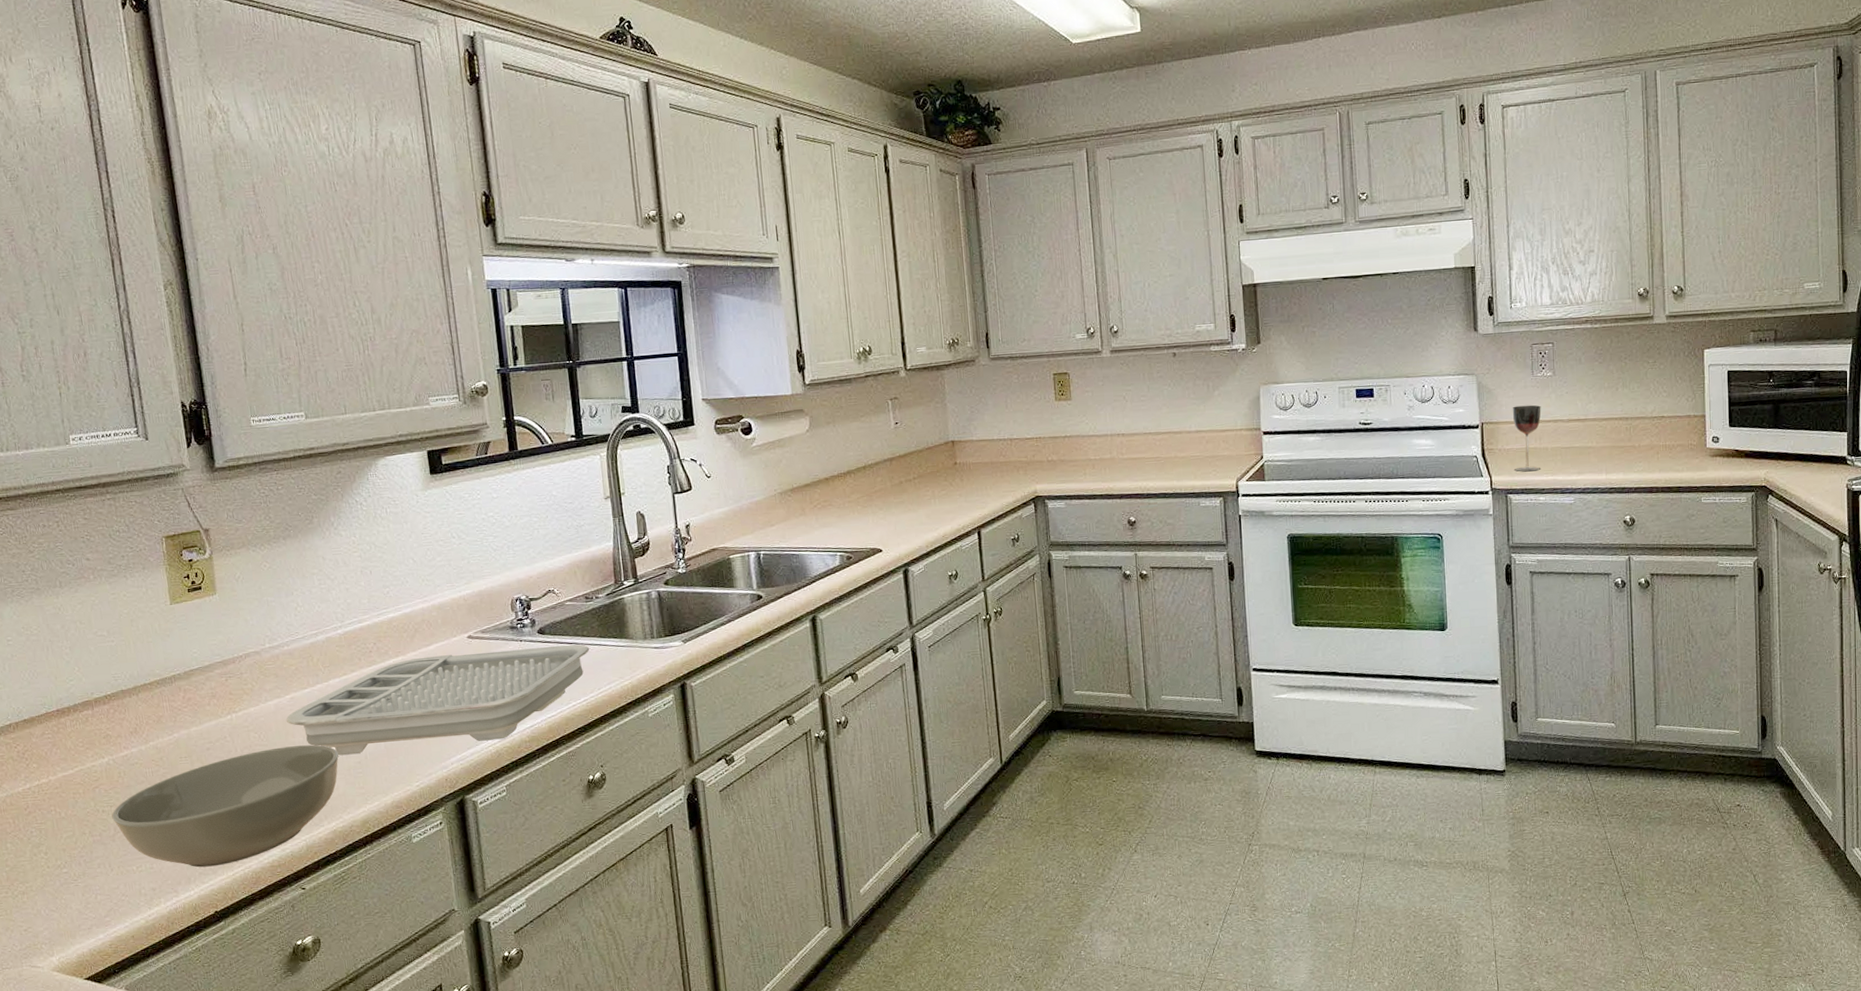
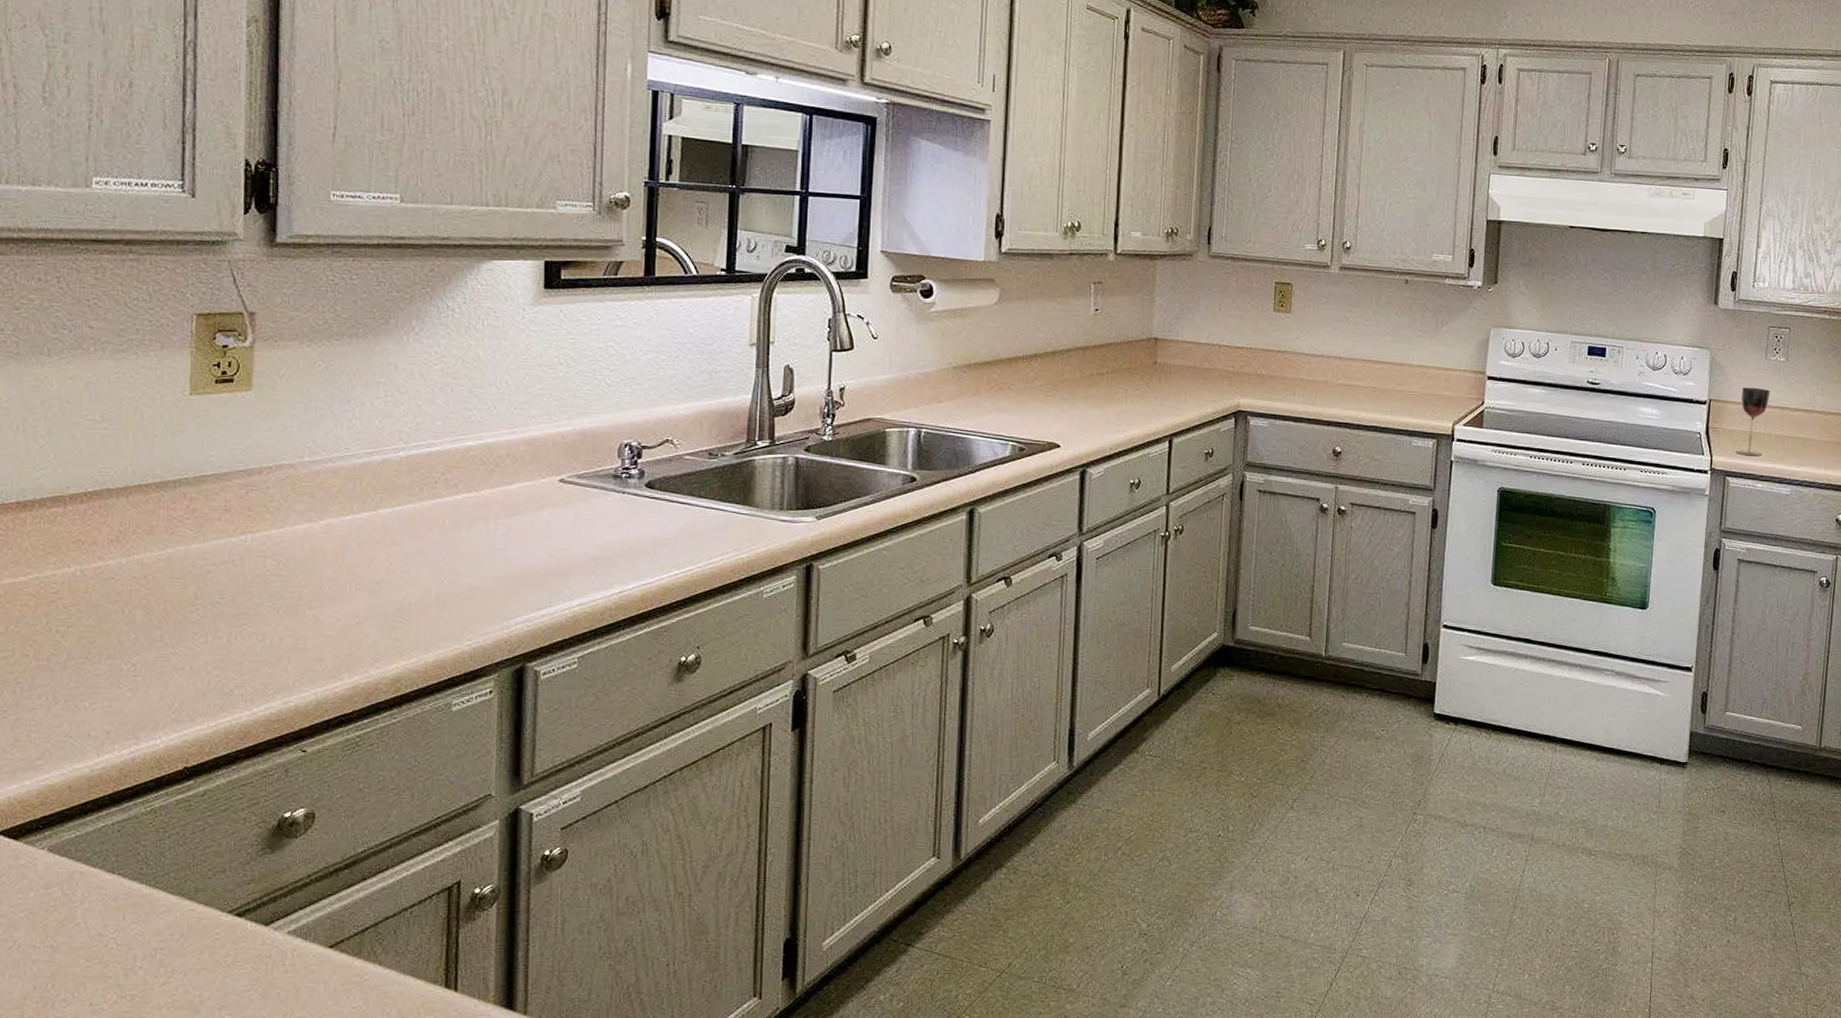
bowl: present [111,744,339,868] -> none [68,580,375,713]
dish rack: present [286,644,590,756] -> none [315,496,705,603]

